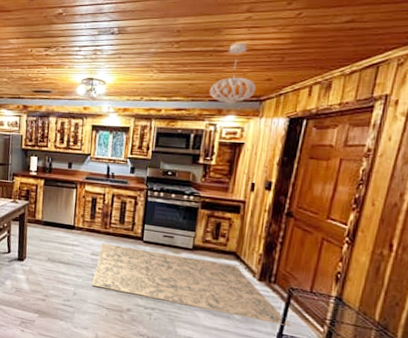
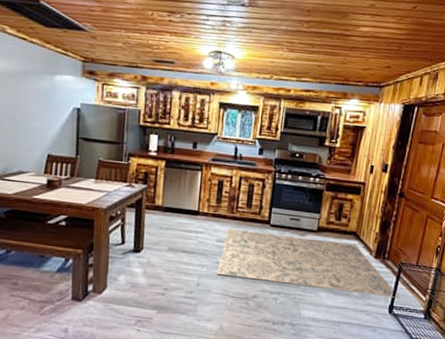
pendant light: present [209,43,256,105] -> none [335,28,377,90]

